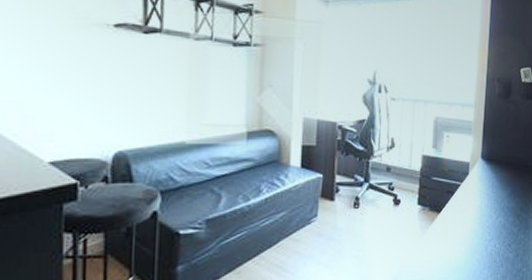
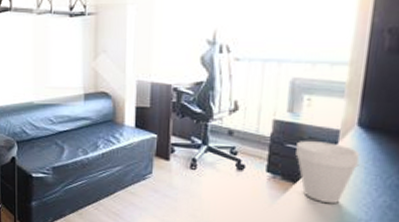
cup: none [439,172,484,229] -> present [296,140,361,204]

